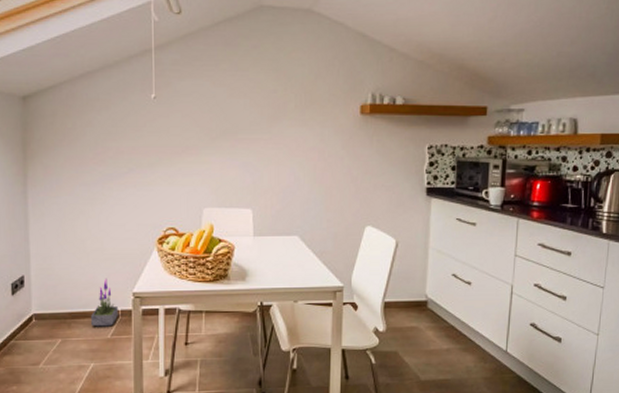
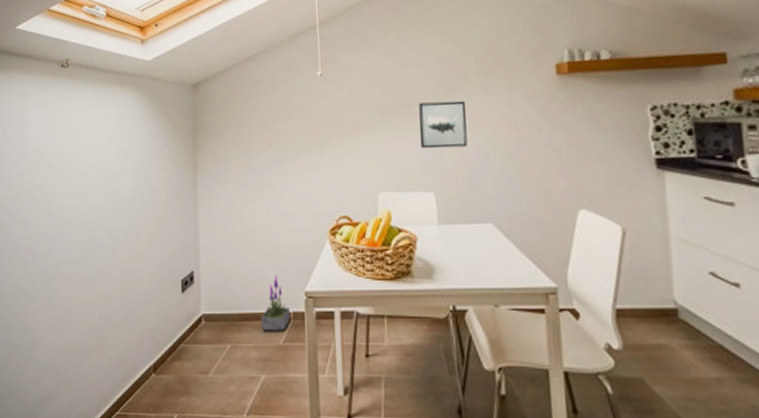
wall art: none [242,131,284,172] -> present [419,100,468,149]

